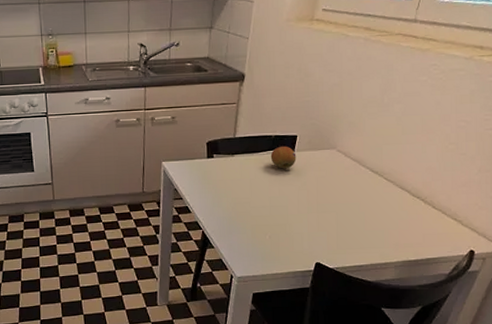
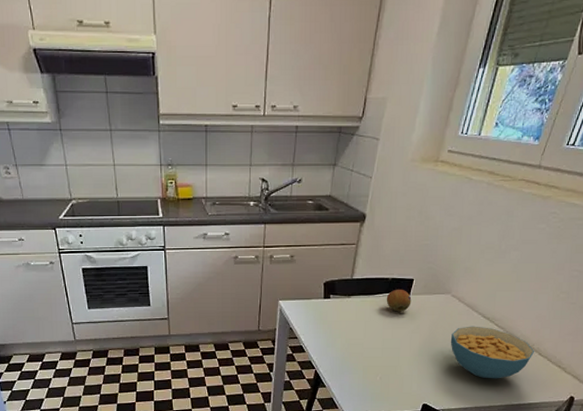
cereal bowl: none [339,180,428,235] -> present [450,326,535,379]

